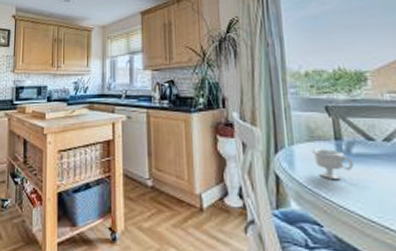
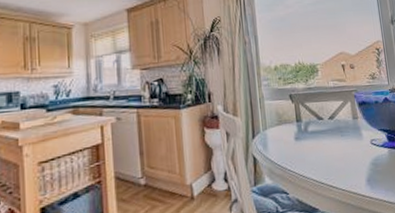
teacup: present [312,149,354,179] -> none [280,130,310,154]

